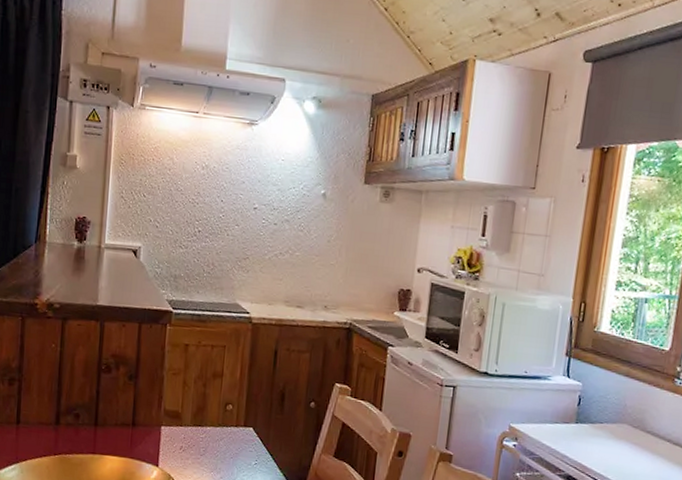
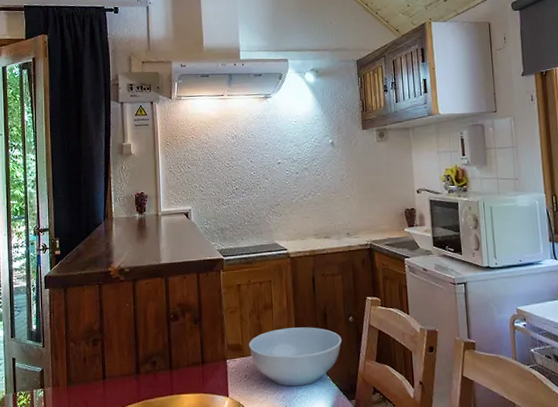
bowl: none [188,401,299,469] -> present [248,327,343,386]

